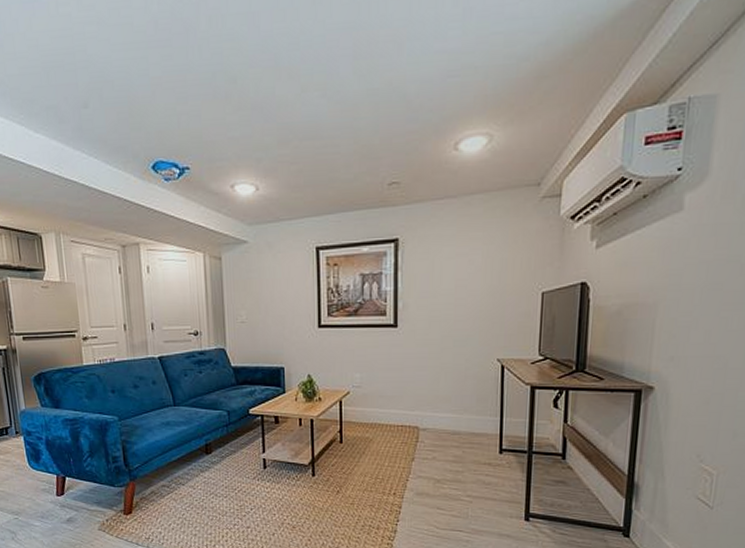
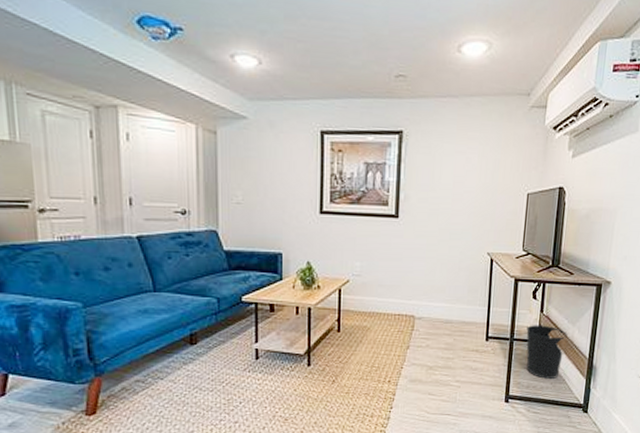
wastebasket: none [547,437,600,497] -> present [526,325,568,379]

